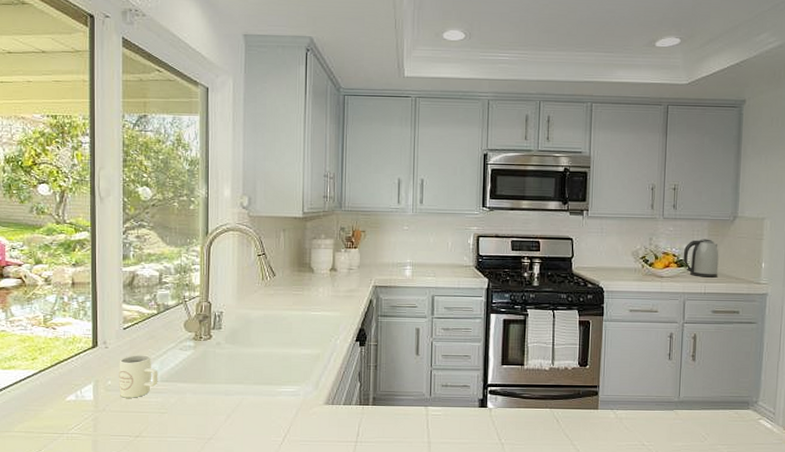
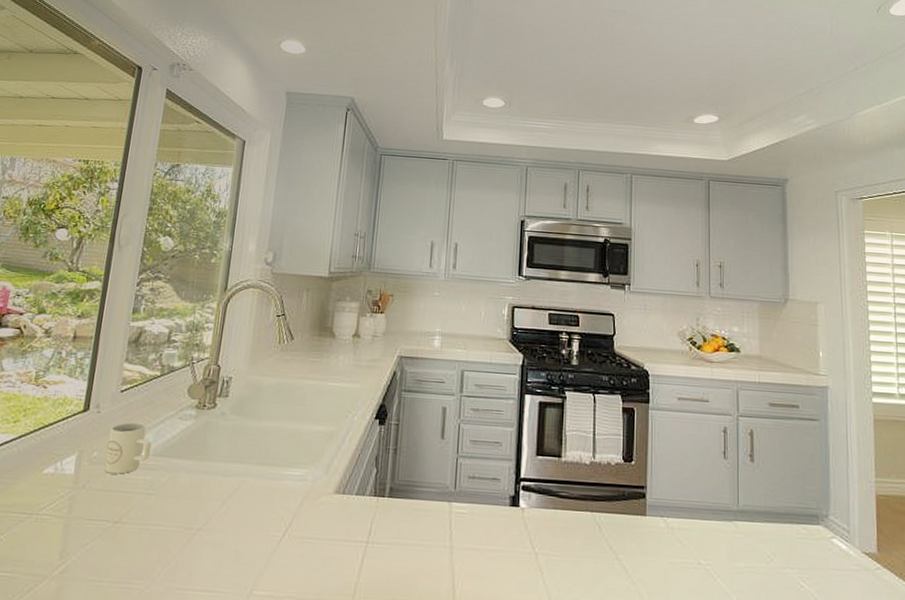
kettle: present [683,239,719,278] -> none [733,321,773,366]

